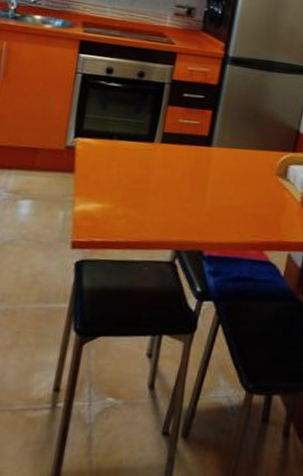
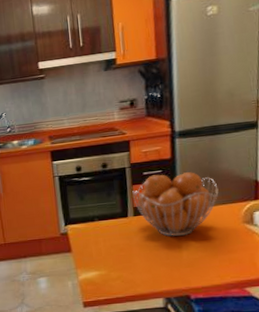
fruit basket: none [165,99,259,178] -> present [132,172,219,236]

